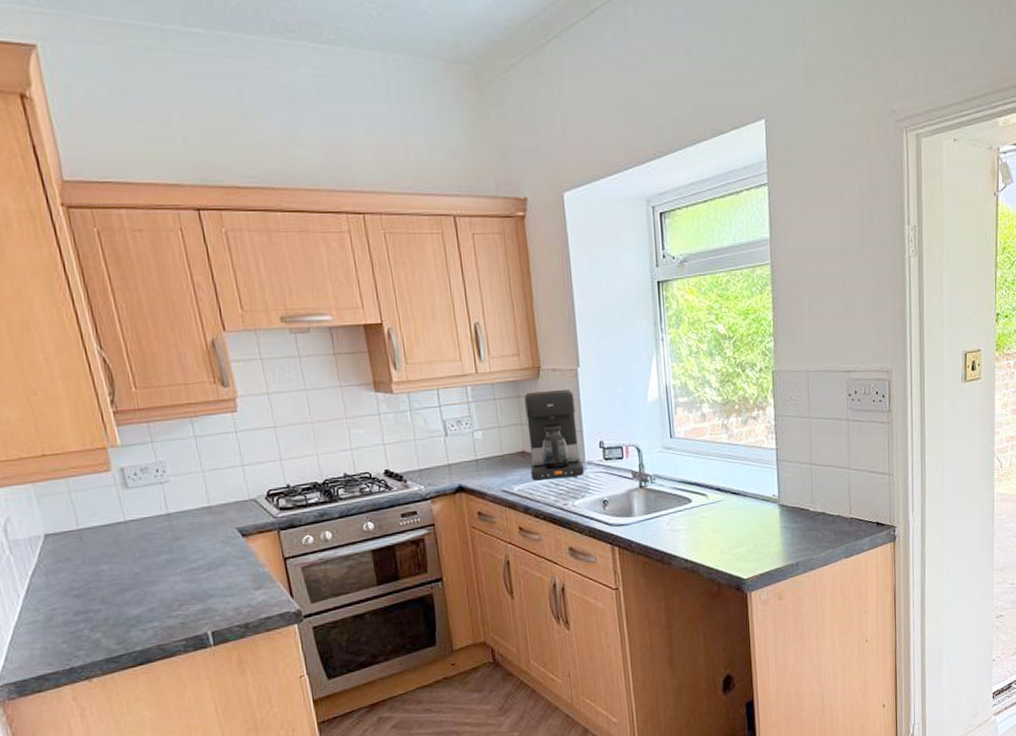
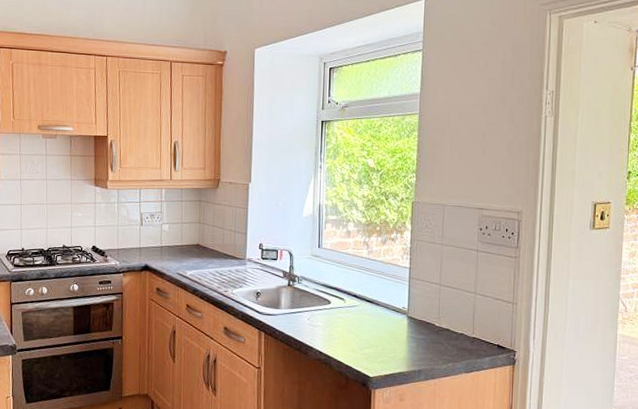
coffee maker: present [524,389,584,481] -> none [202,198,244,270]

